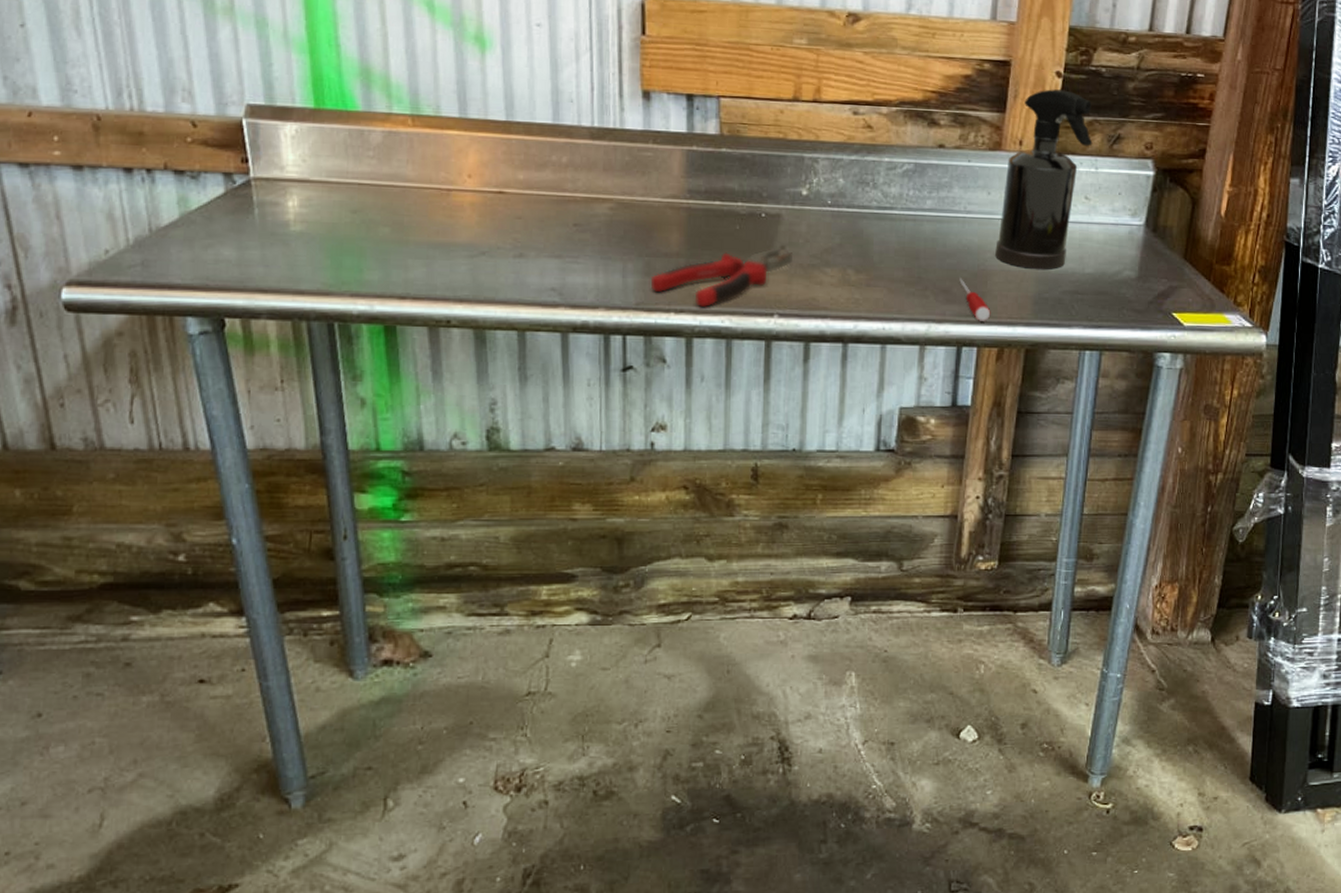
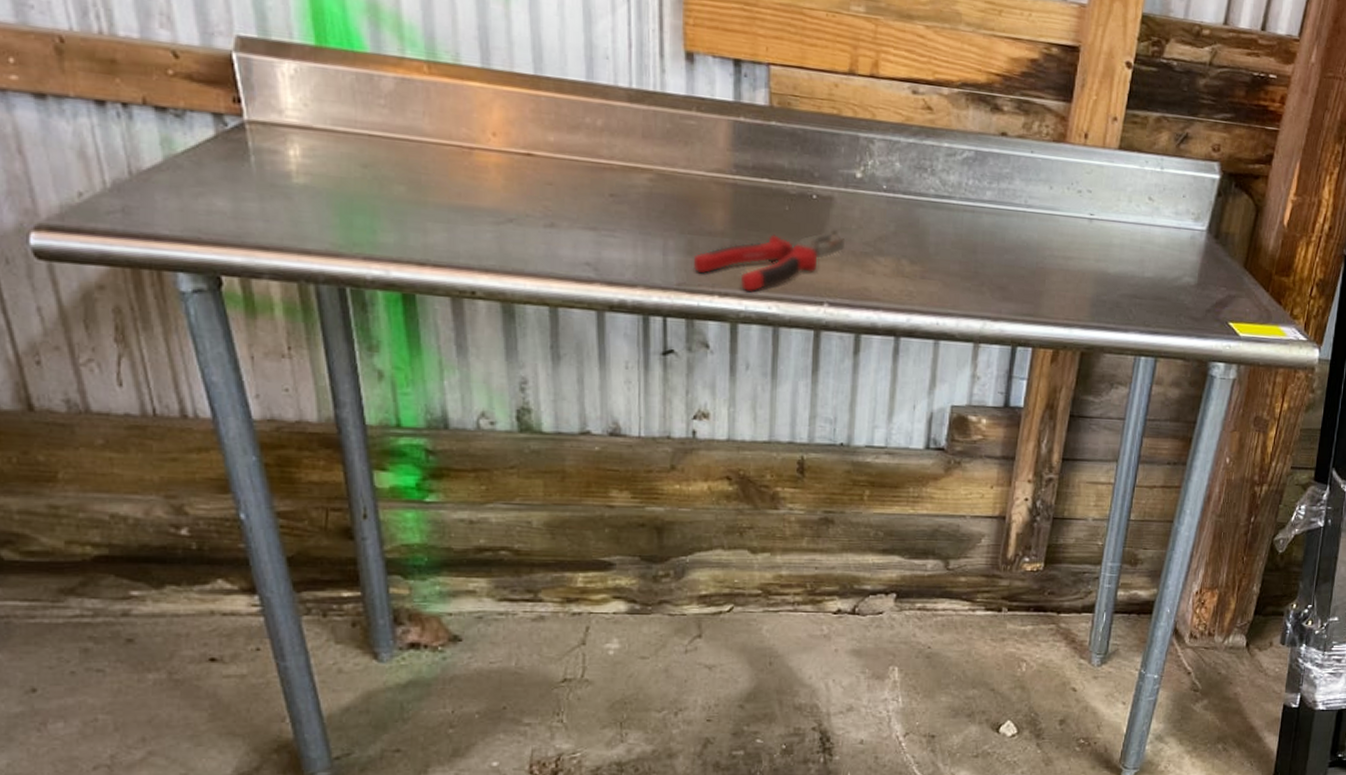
screwdriver: present [959,276,991,321] -> none [1017,273,1048,321]
spray bottle: present [995,89,1093,269] -> none [1055,80,1161,271]

